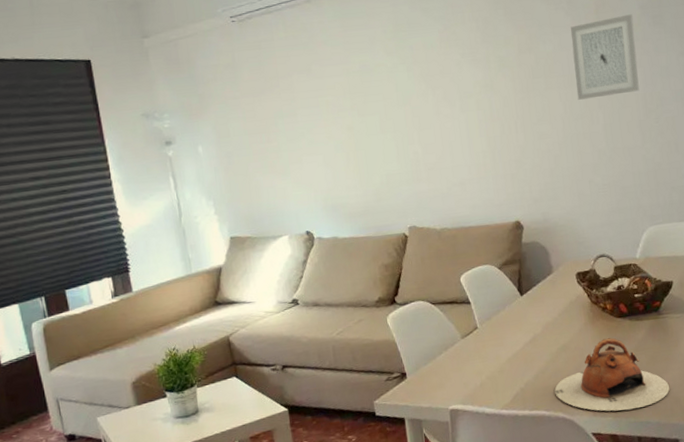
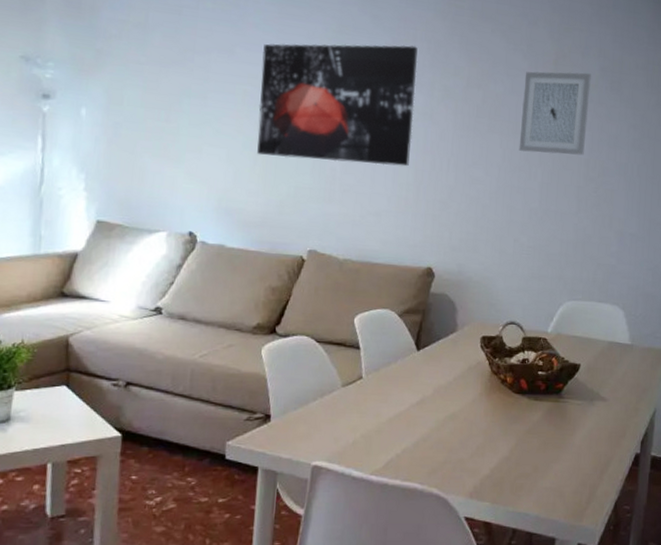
wall art: none [334,28,481,154] -> present [257,43,418,167]
teapot: present [554,338,670,412] -> none [433,414,556,498]

